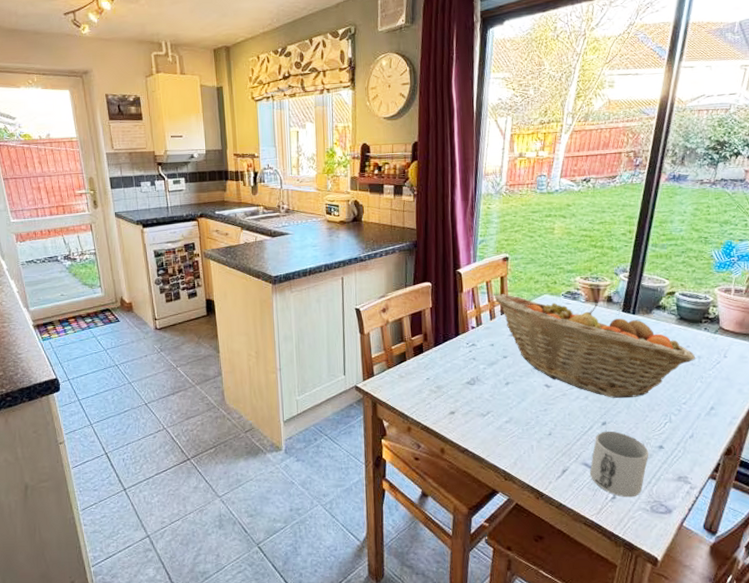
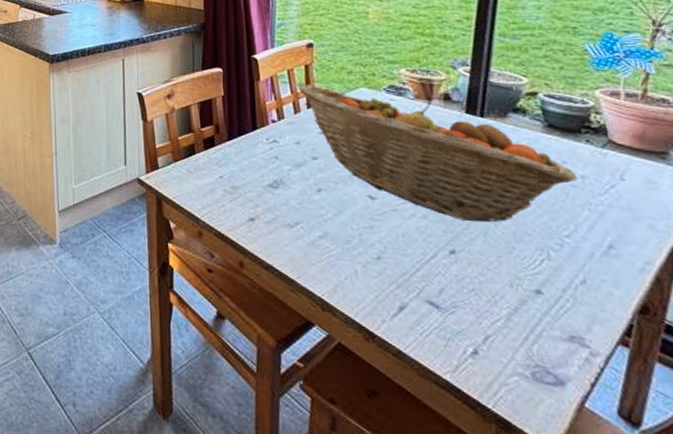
mug: present [590,431,649,498] -> none [437,262,522,356]

